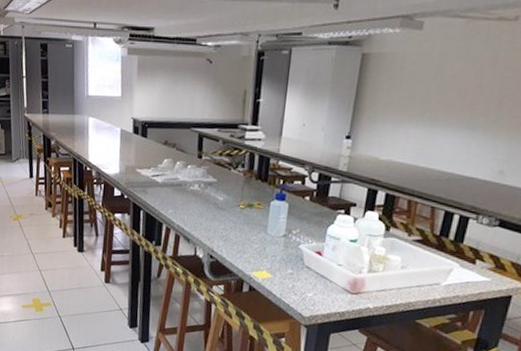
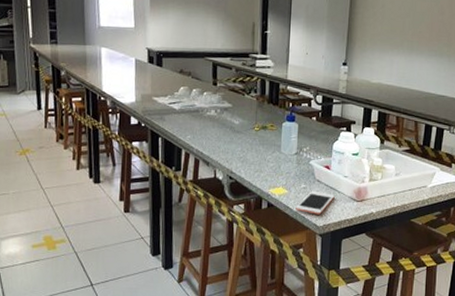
cell phone: none [279,277,326,304] -> present [295,190,335,215]

